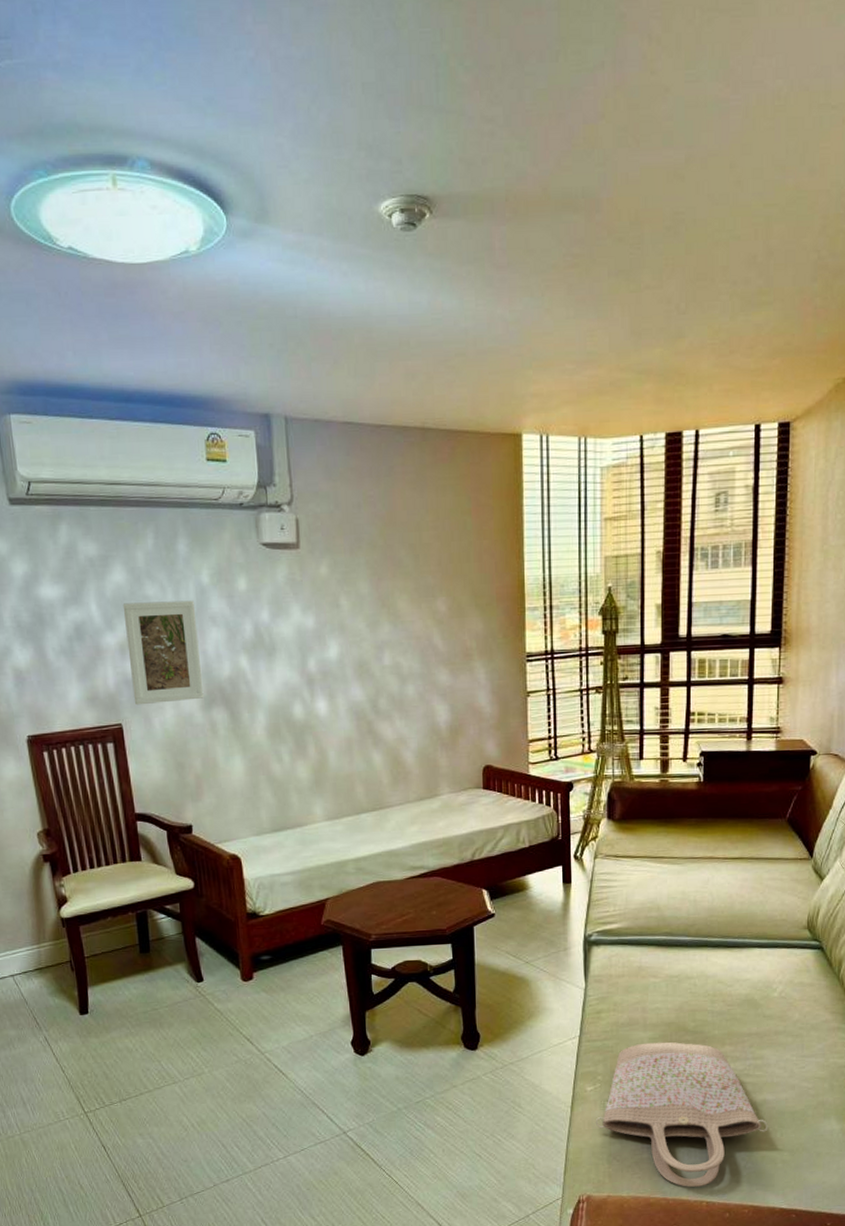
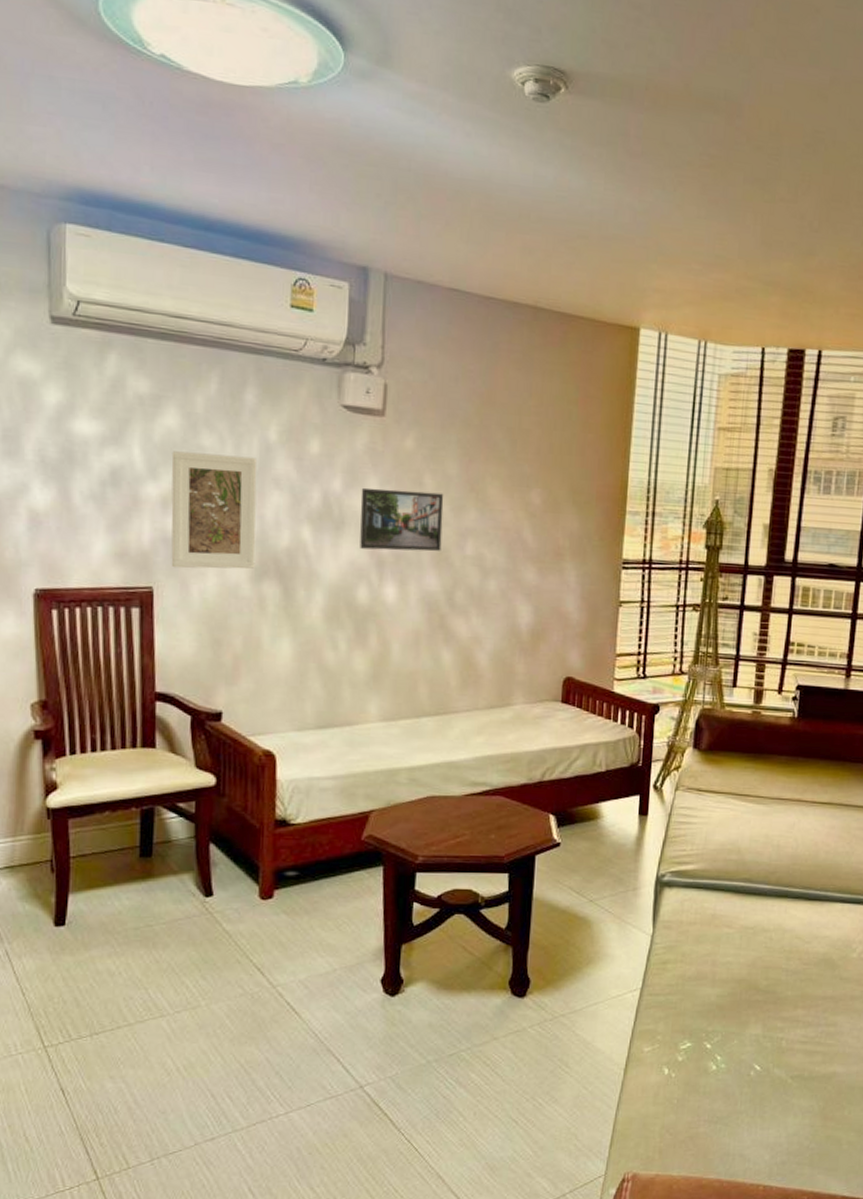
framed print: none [286,612,362,670] -> present [360,487,444,552]
shopping bag: present [596,1041,768,1187] -> none [651,1000,836,1168]

